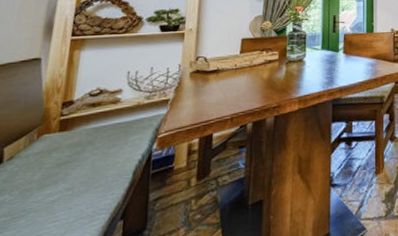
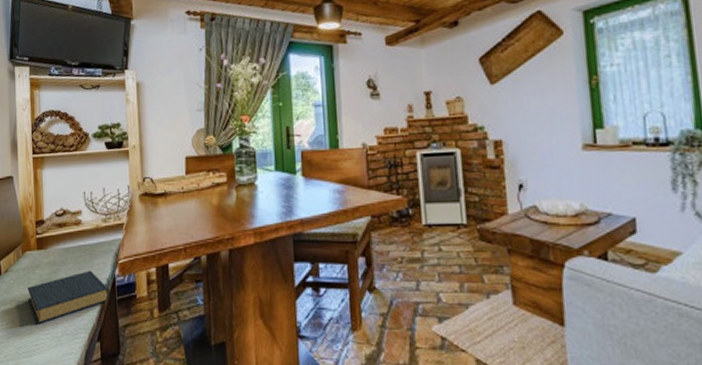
hardback book: none [35,147,143,213] -> present [28,270,110,324]

